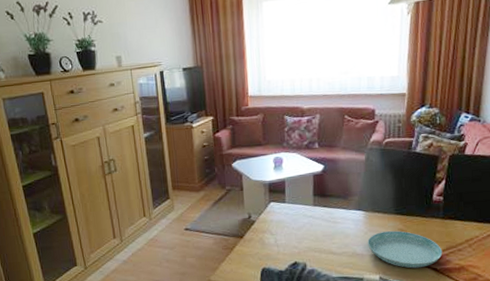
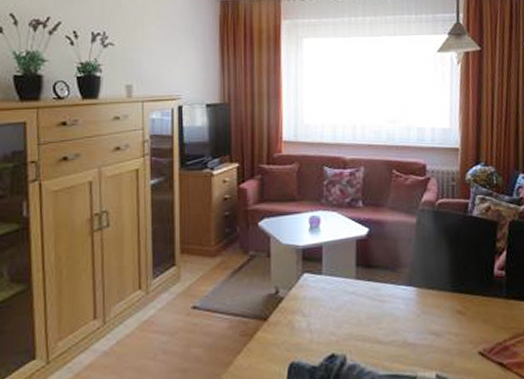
saucer: present [367,230,443,269] -> none [421,313,509,363]

